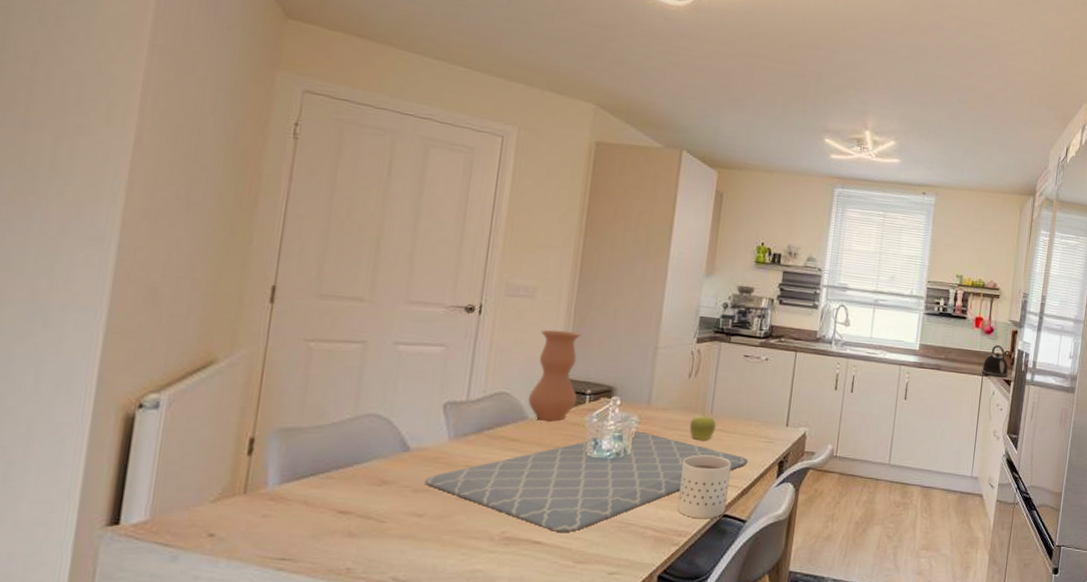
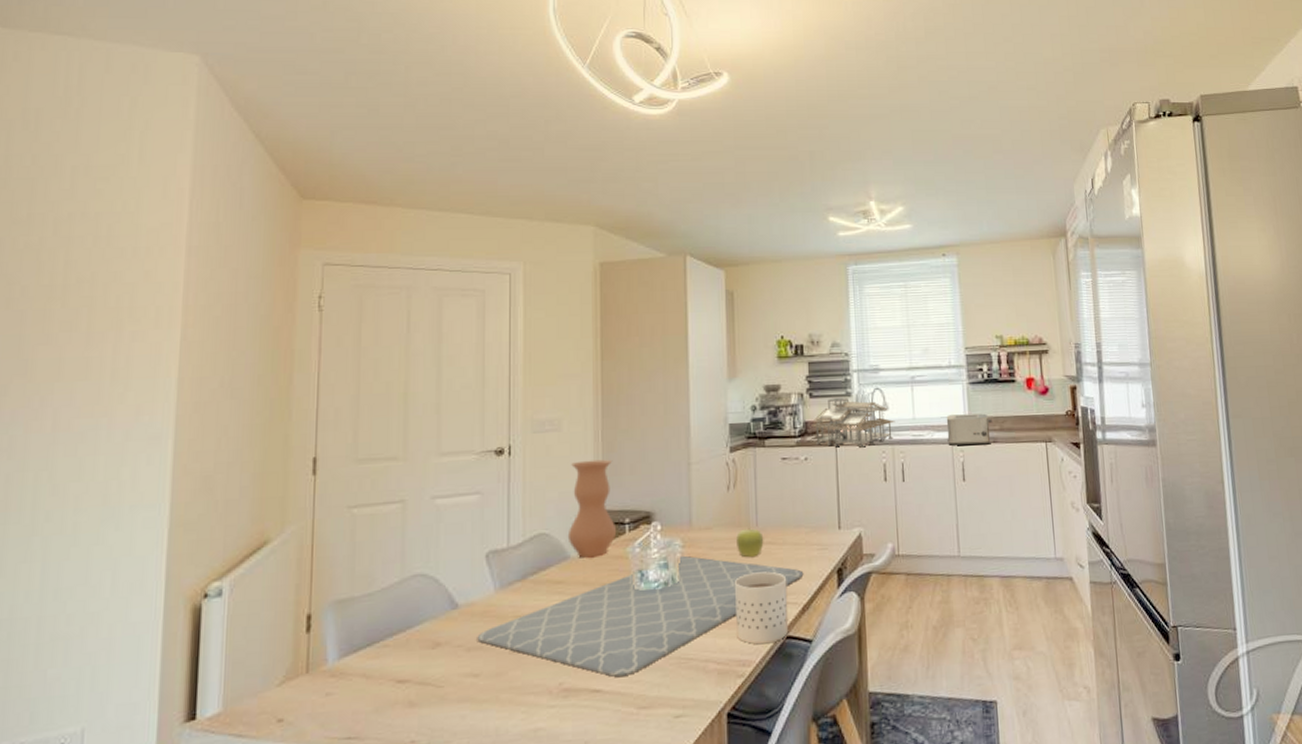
dish rack: none [776,308,854,358] -> present [811,398,896,449]
toaster: none [897,339,939,372] -> present [946,413,992,447]
kettle: present [981,345,1009,378] -> none [1043,405,1076,442]

